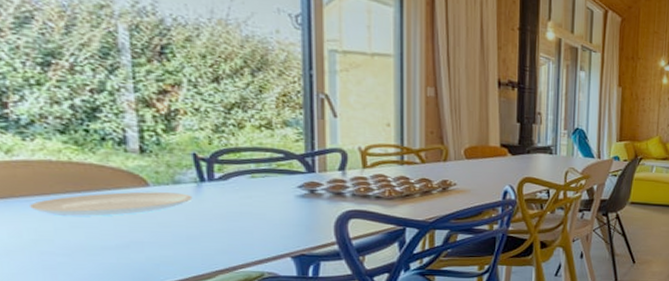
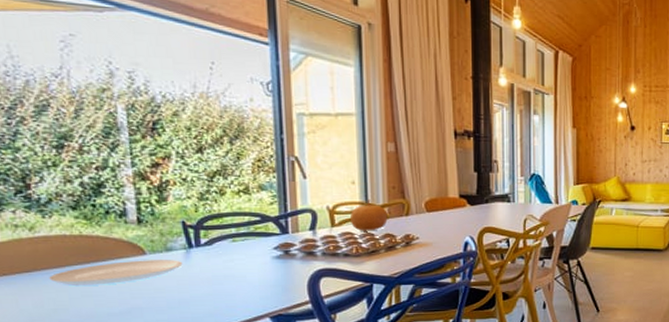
fruit: none [383,142,424,175] -> present [349,198,388,231]

